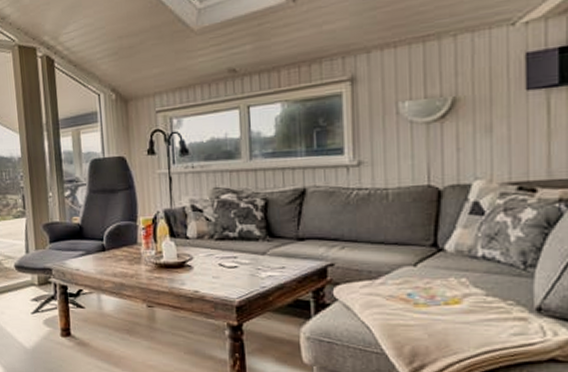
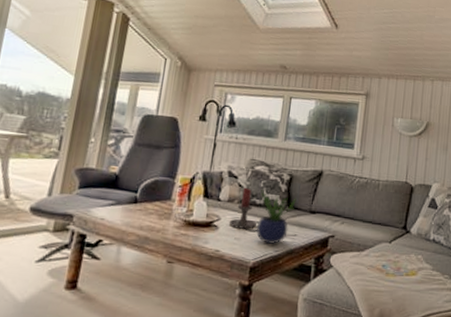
candle holder: none [203,220,236,266] -> present [229,187,258,229]
potted plant: none [232,221,278,281] -> present [256,190,297,245]

